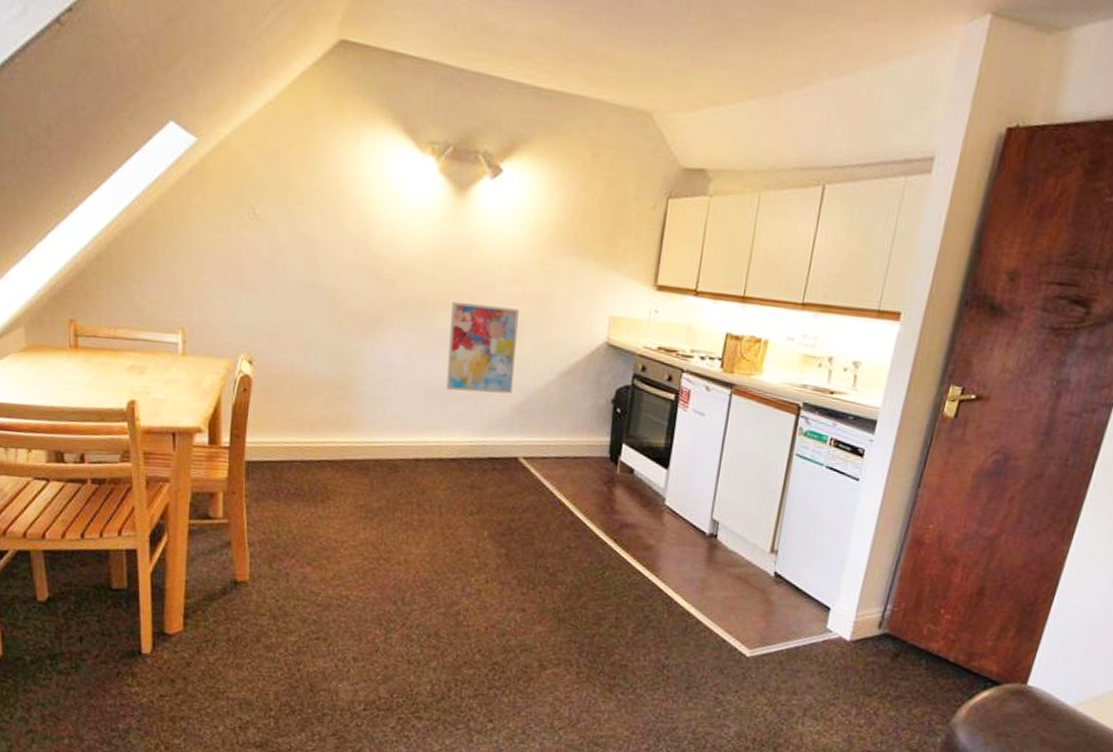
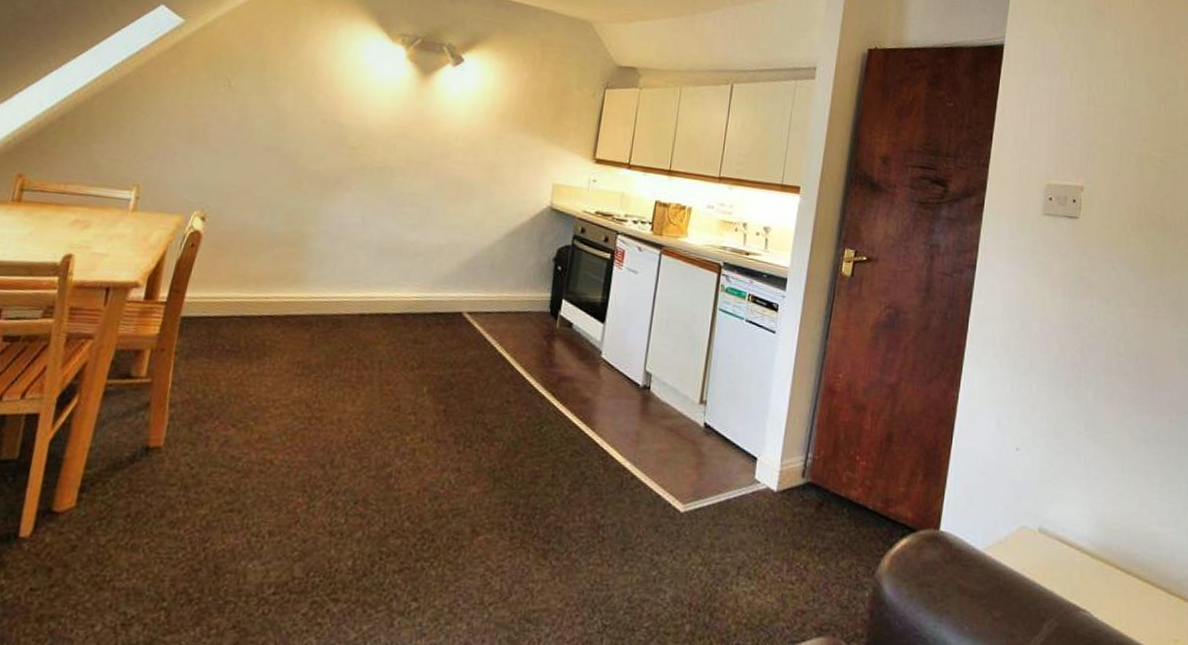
wall art: present [446,302,519,394] -> none [397,168,471,253]

